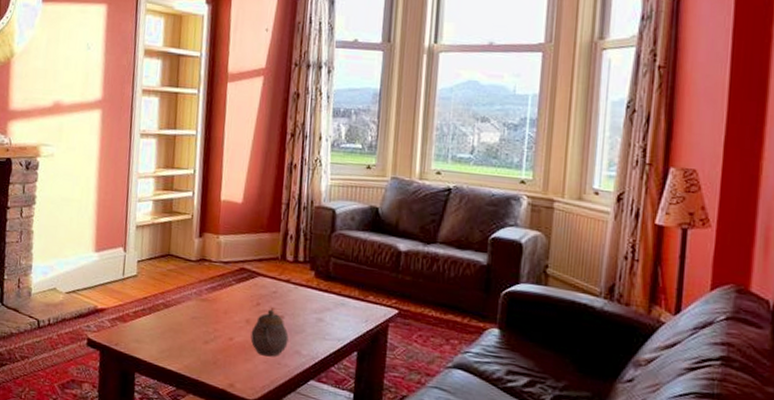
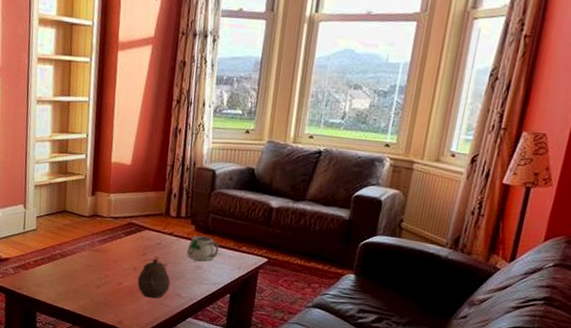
mug: none [306,283,342,314] -> present [186,235,219,262]

